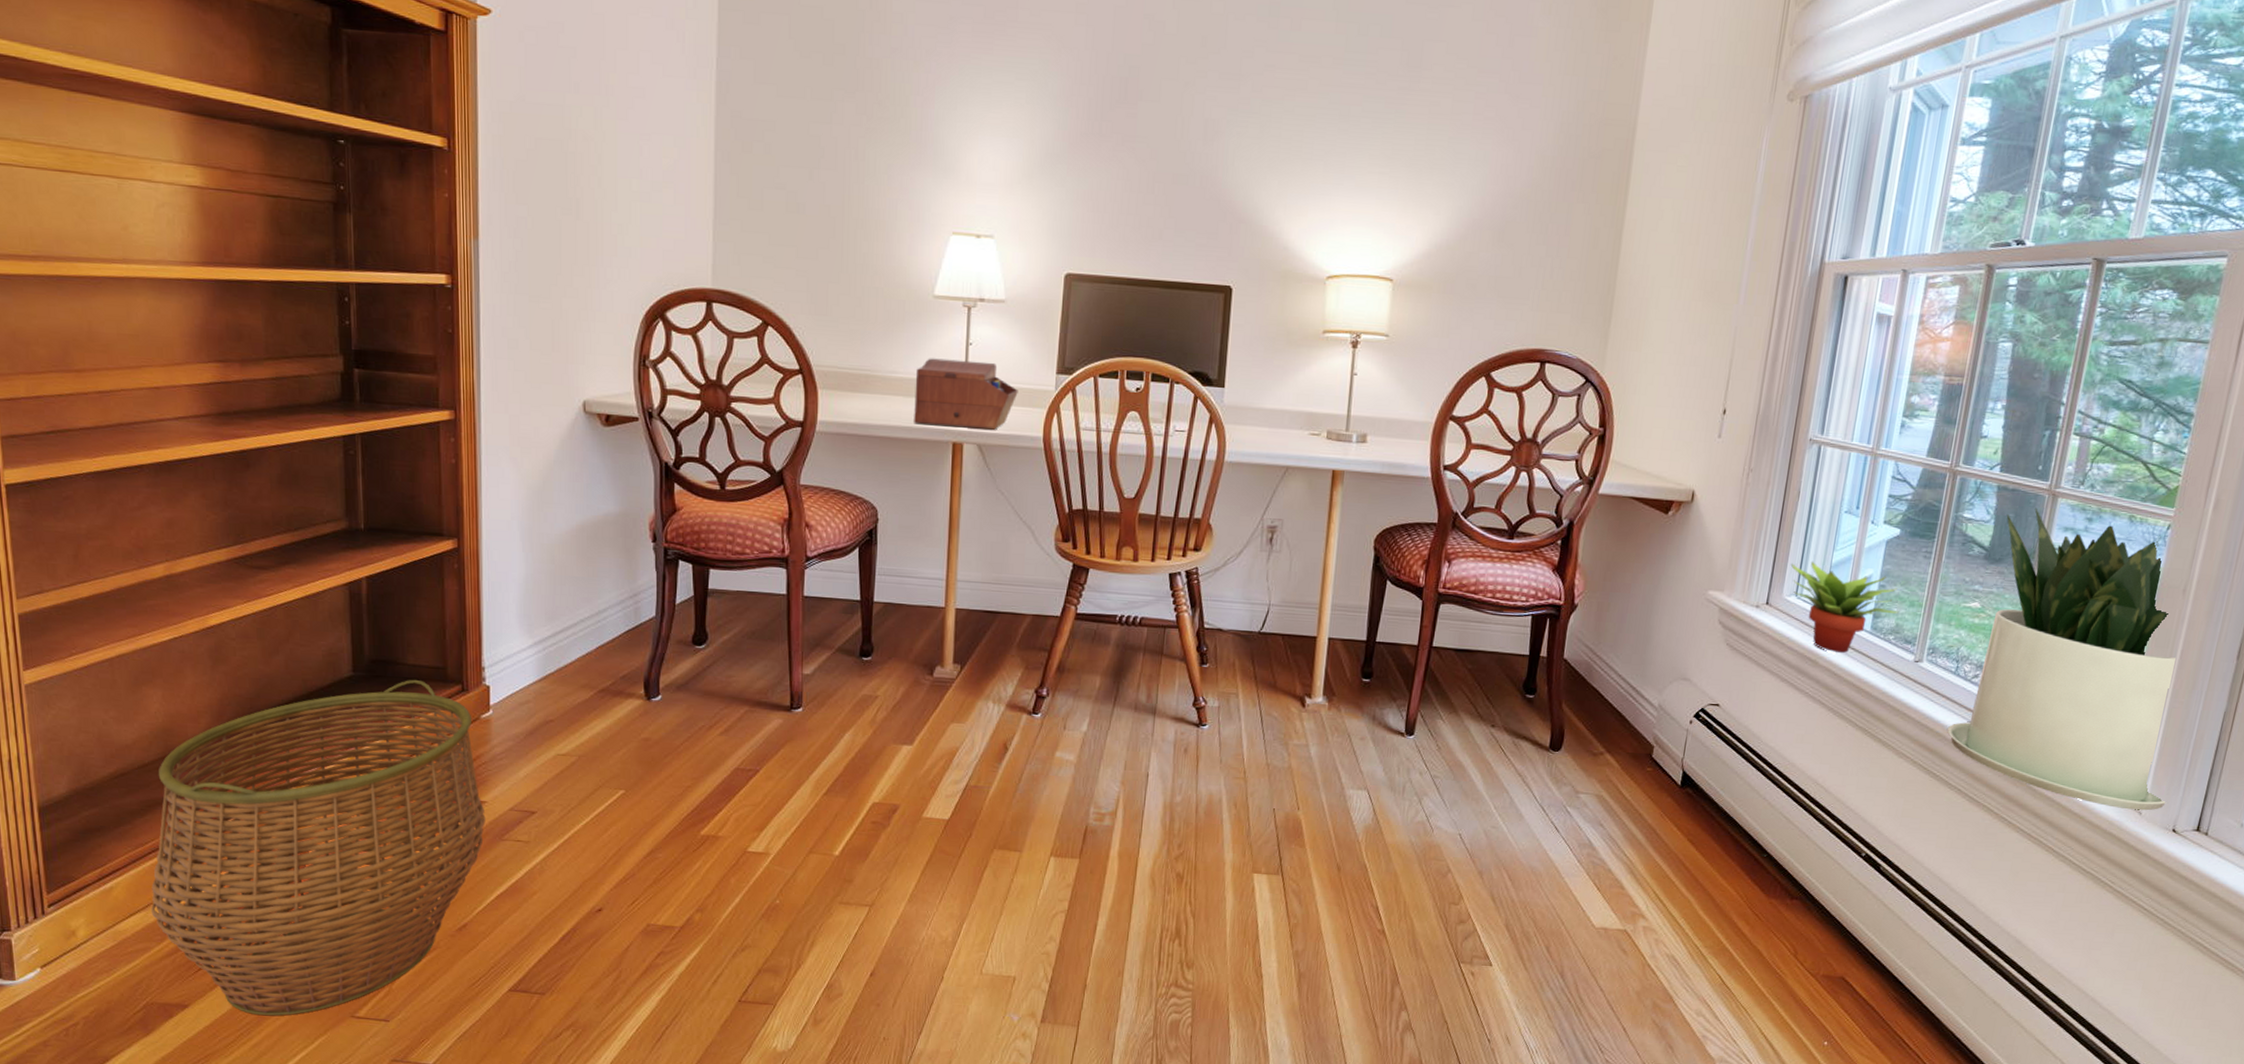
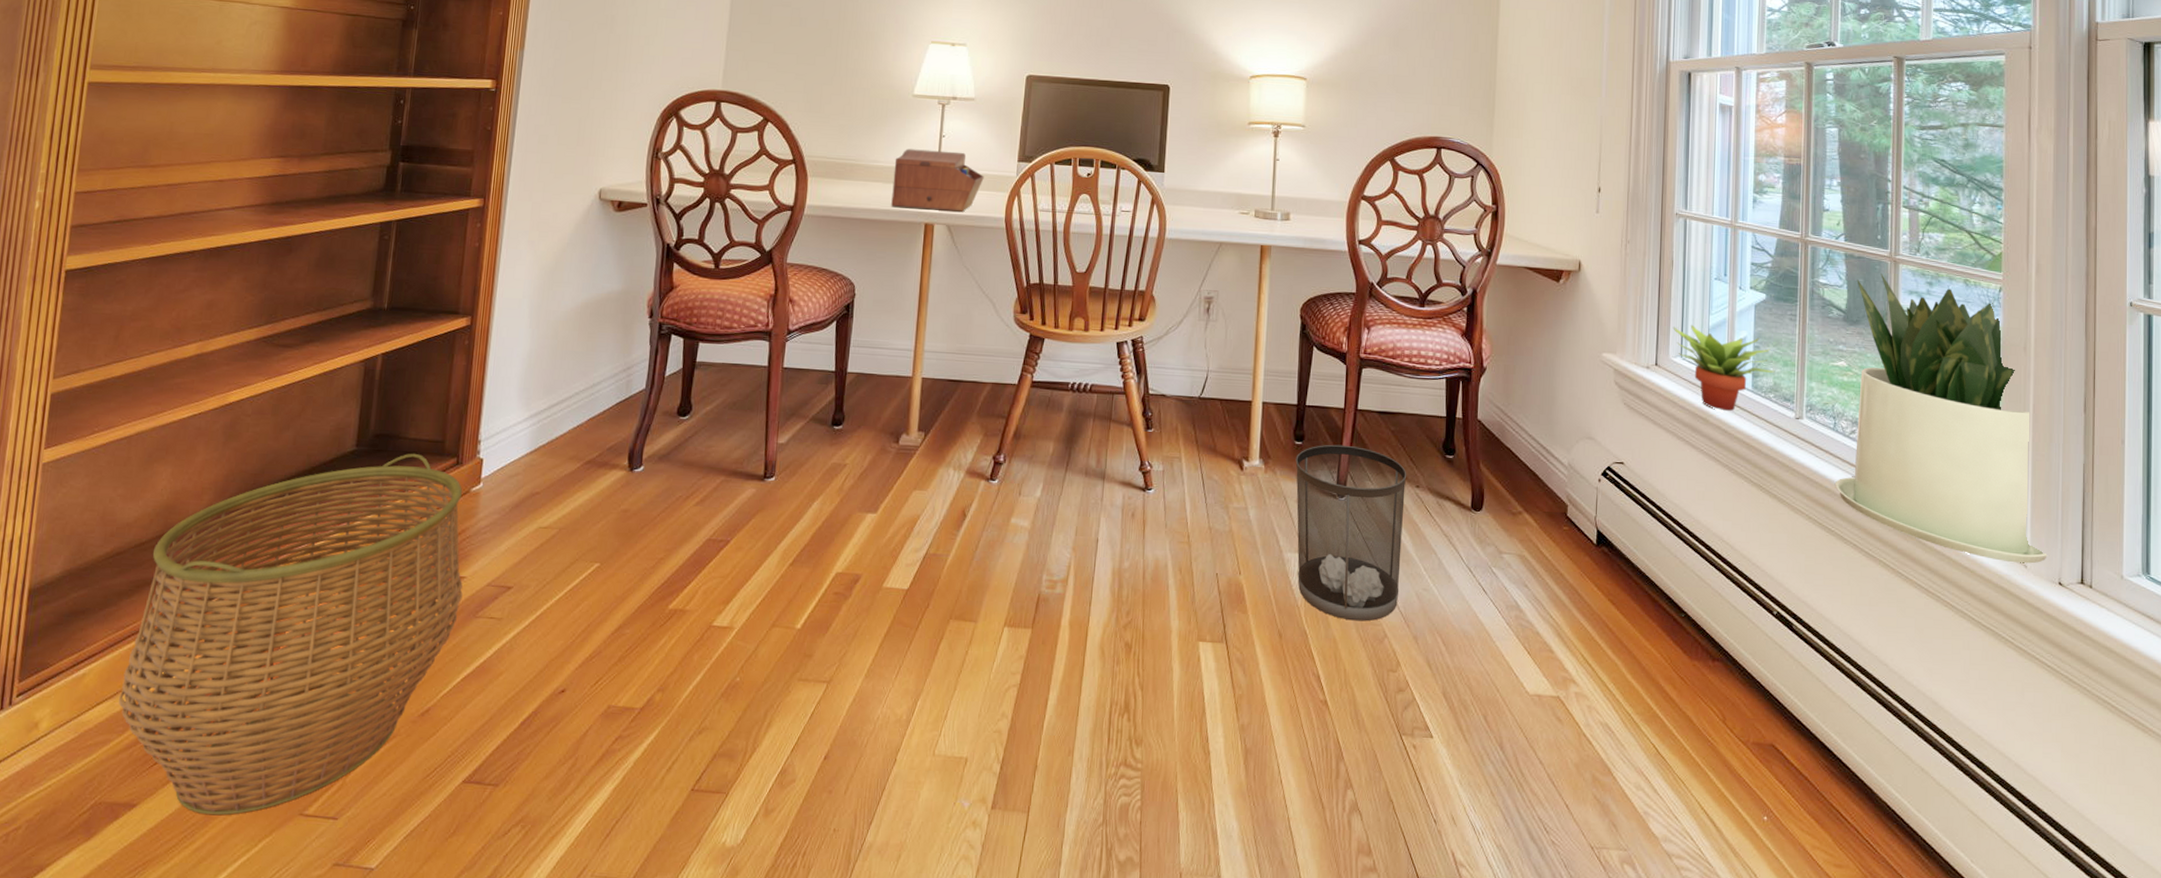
waste bin: none [1359,682,1483,857] -> present [1295,444,1407,622]

